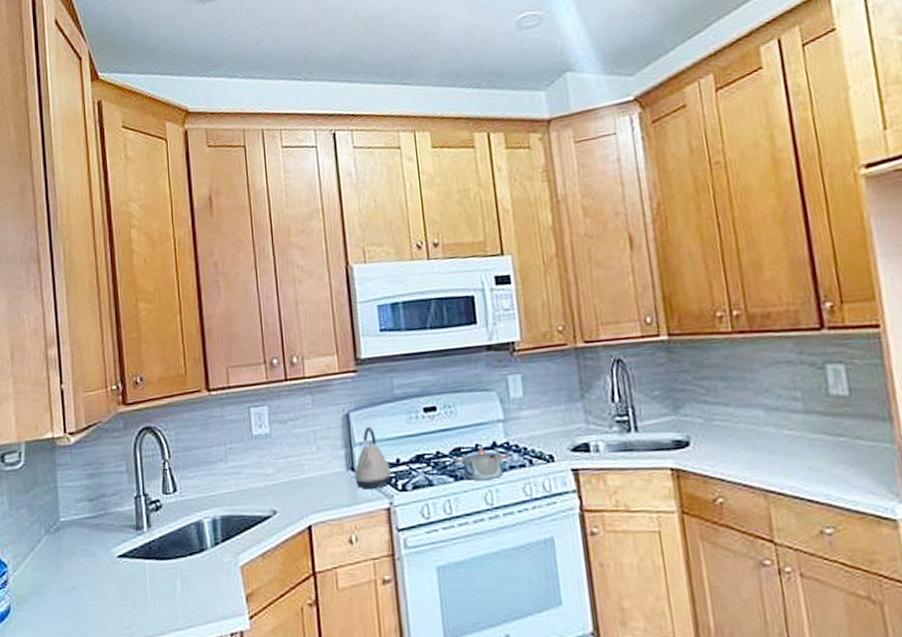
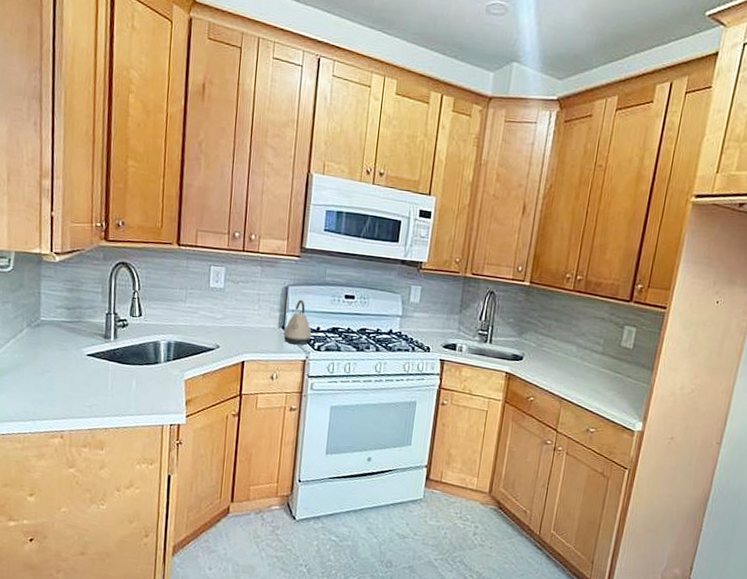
cooking pot: present [454,448,509,481] -> none [359,332,399,356]

